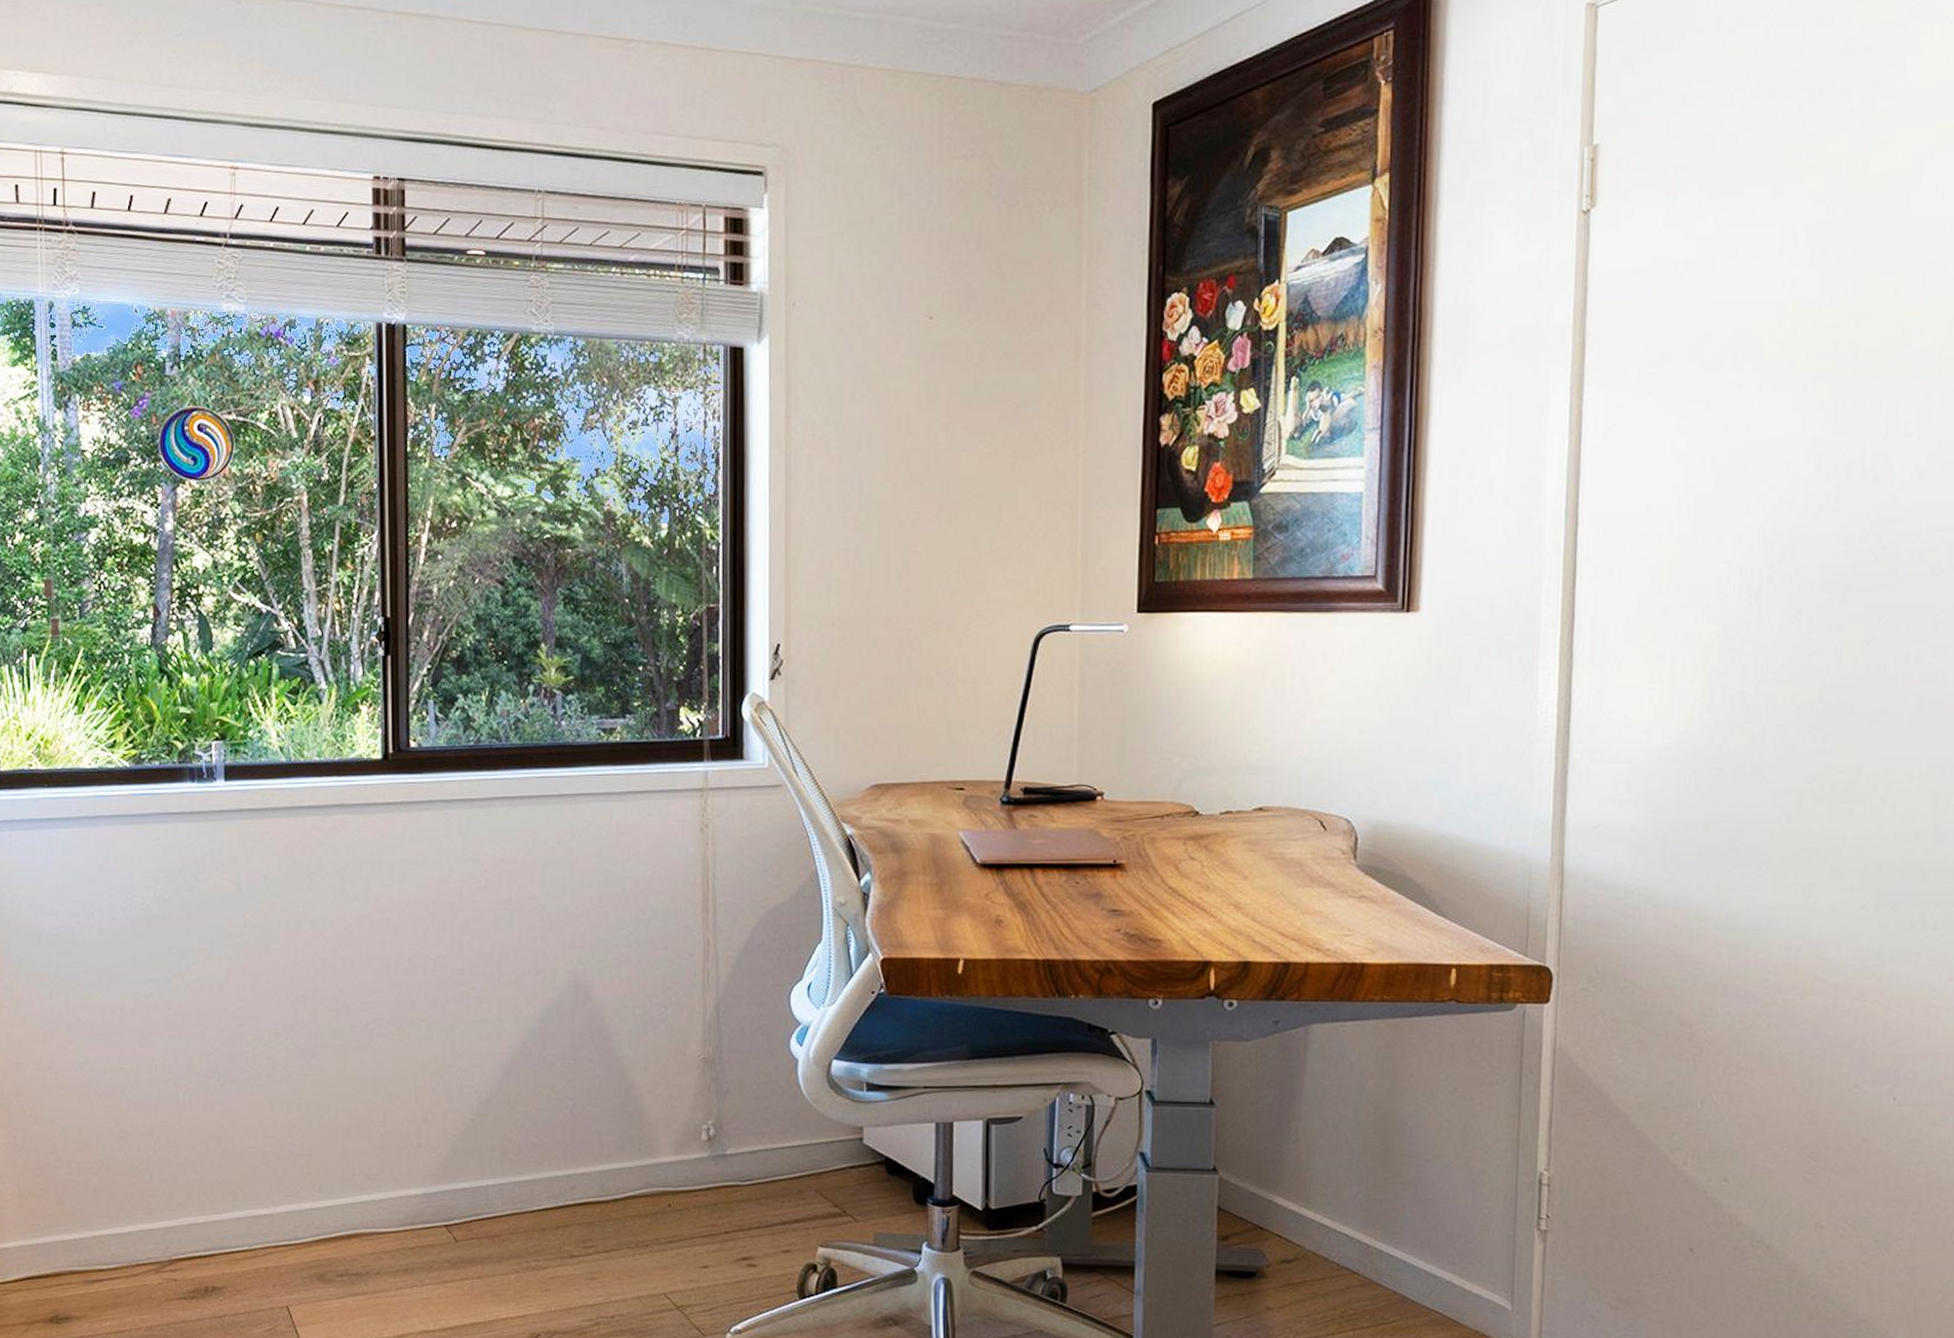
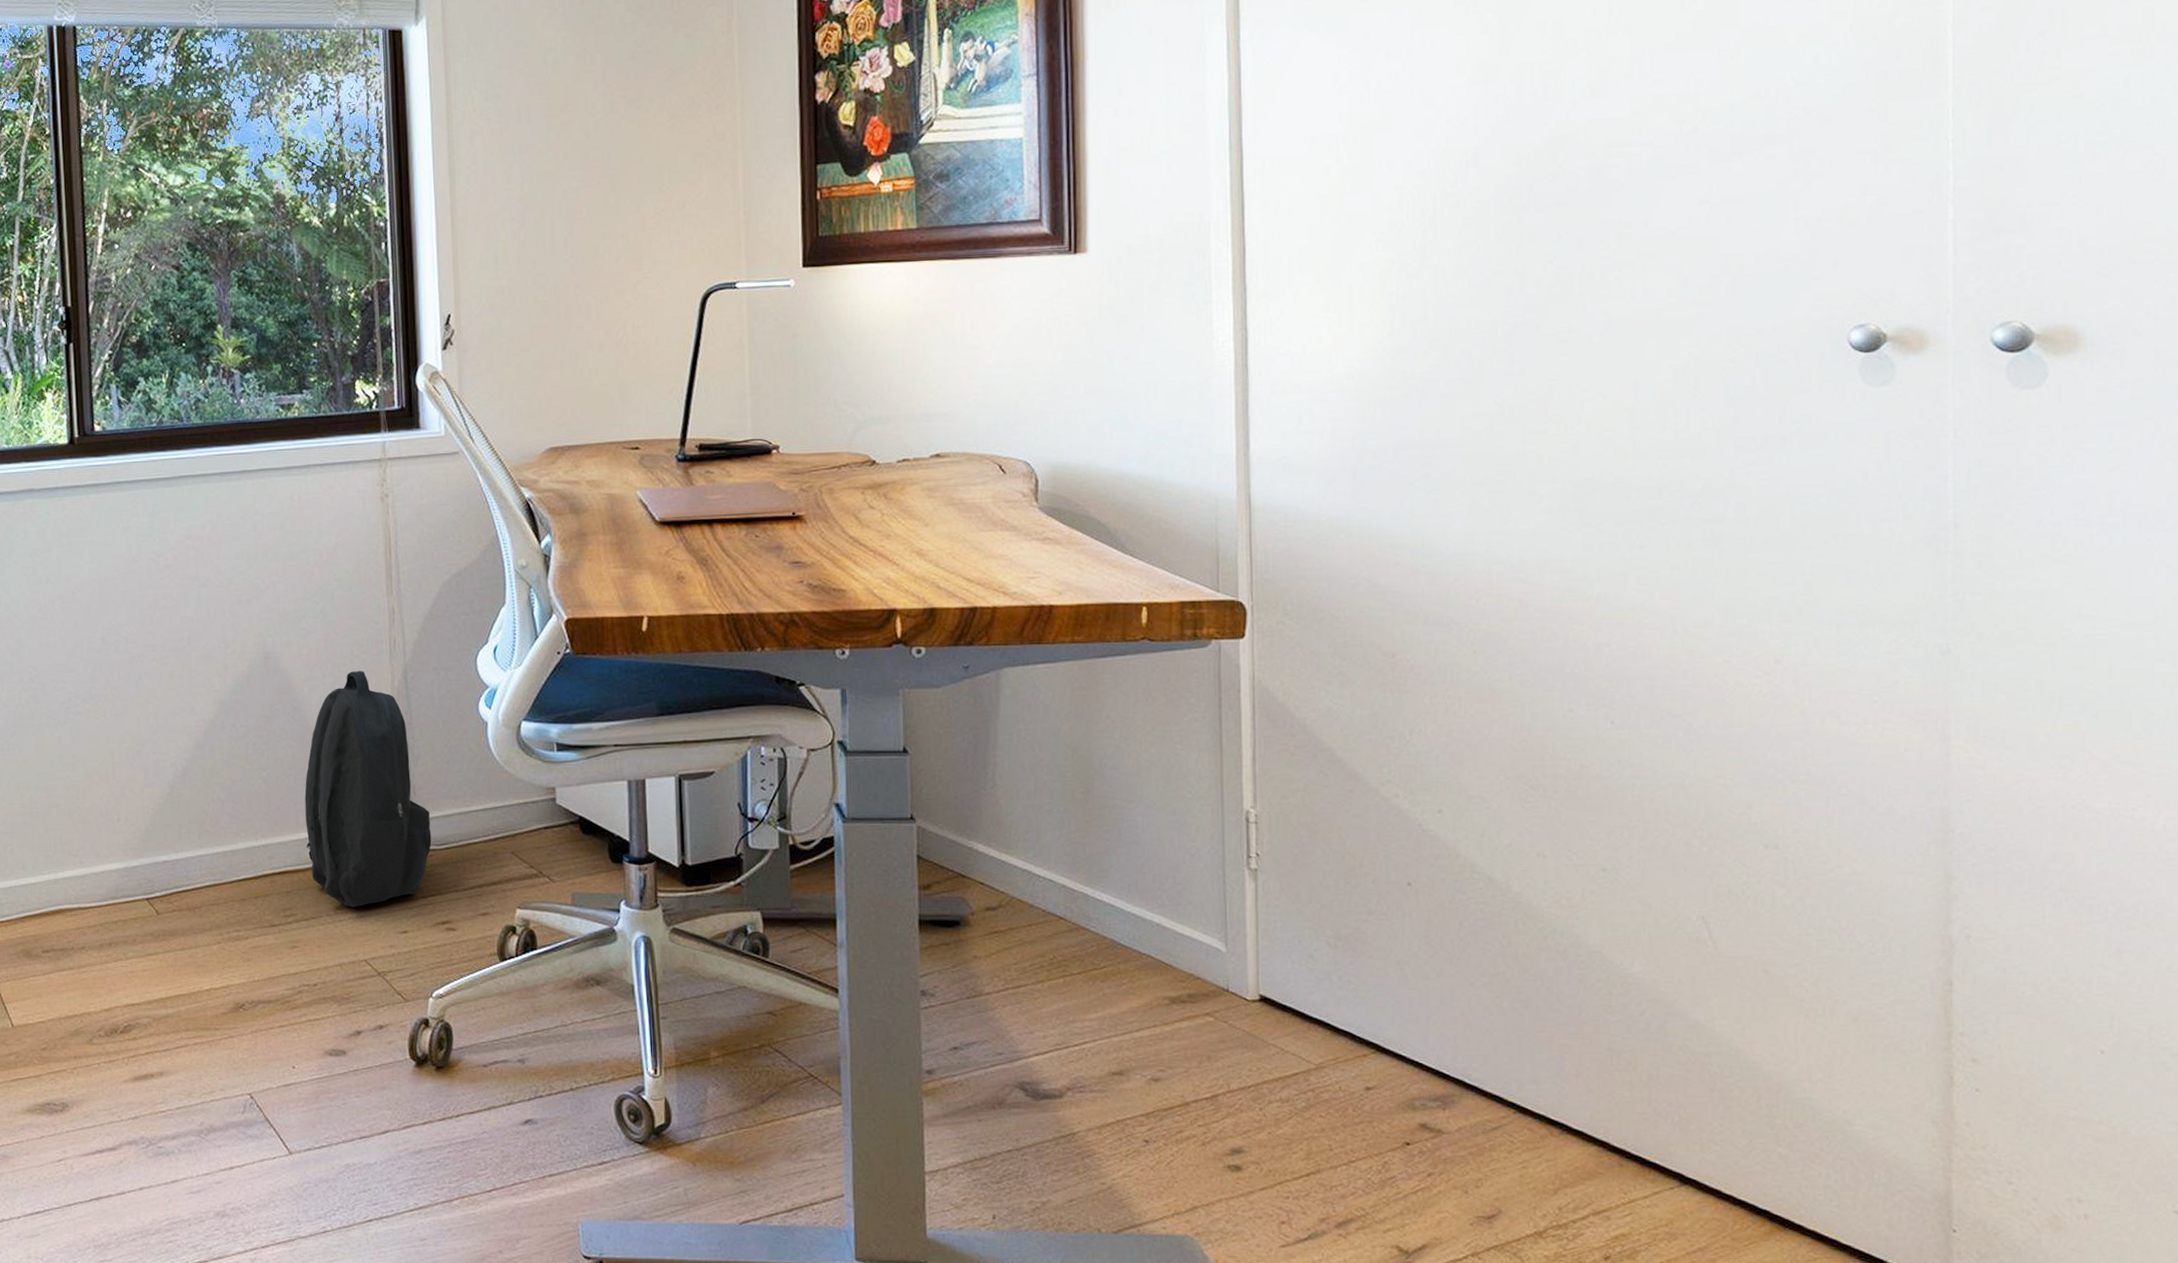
backpack: none [610,1003,737,1241] -> present [304,671,432,908]

